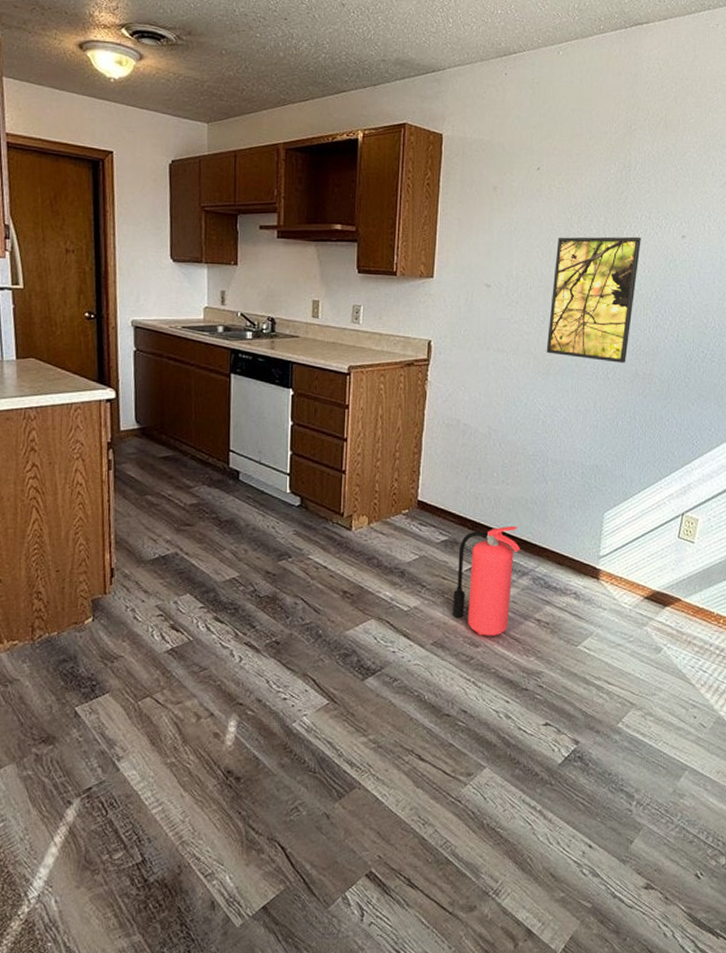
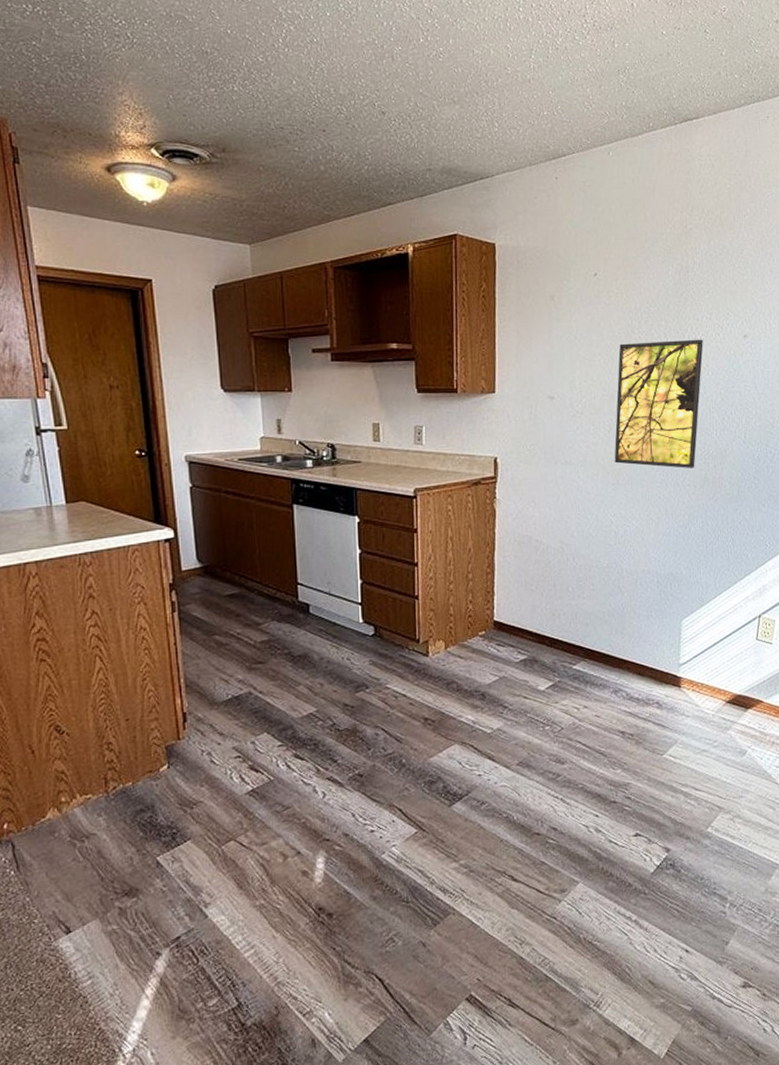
fire extinguisher: present [453,525,520,636] -> none [536,639,600,753]

